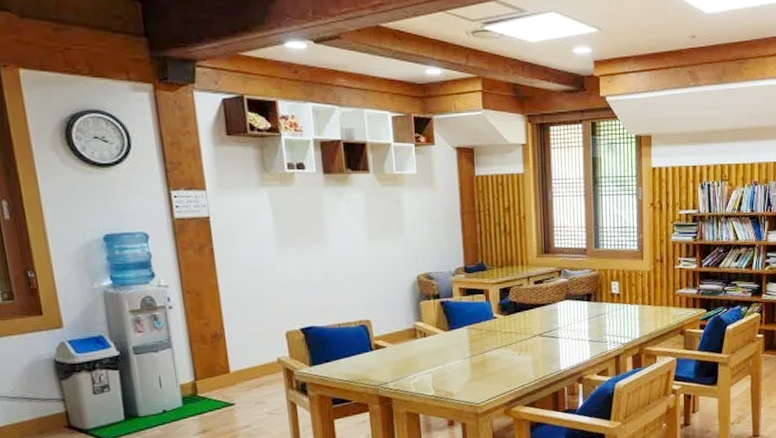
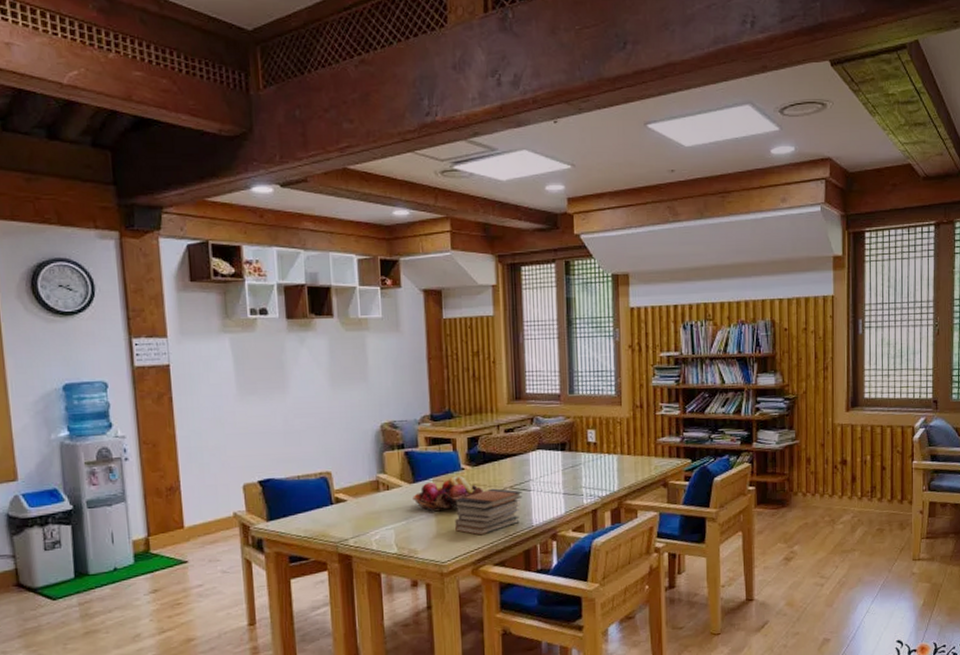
fruit basket: none [448,324,515,358] -> present [413,476,483,512]
book stack: none [486,335,551,379] -> present [453,488,523,536]

